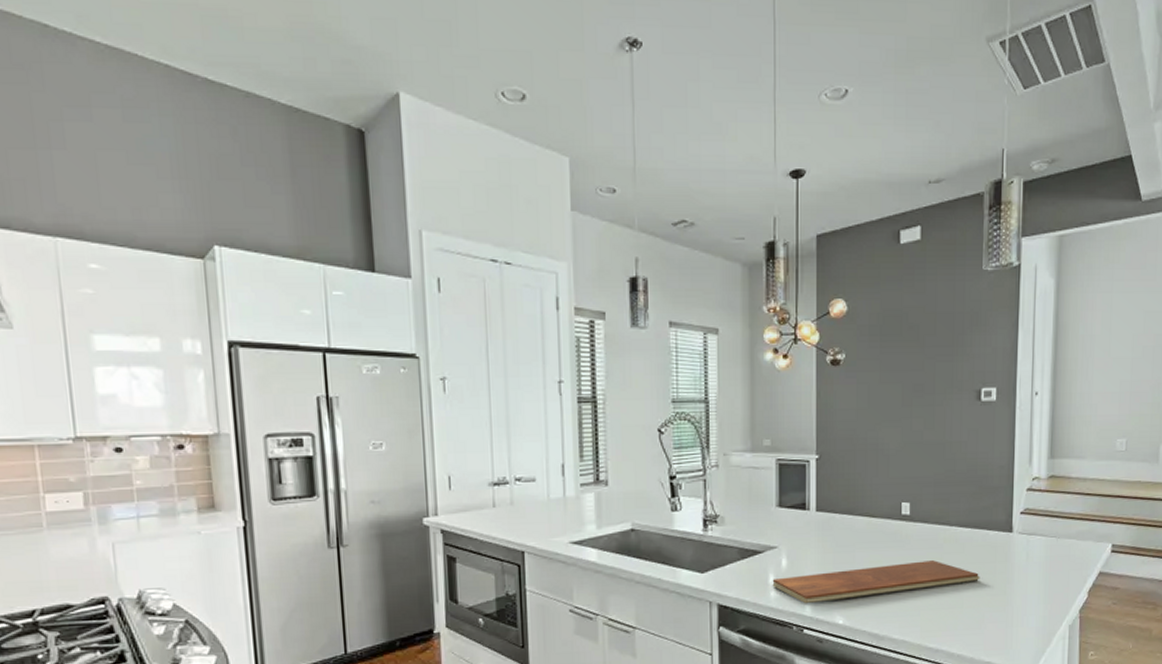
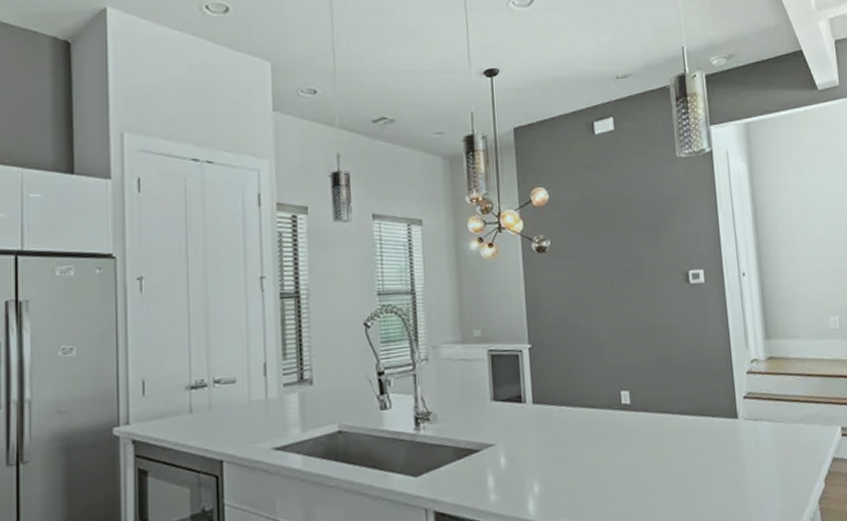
chopping board: present [772,560,980,604] -> none [491,452,711,507]

